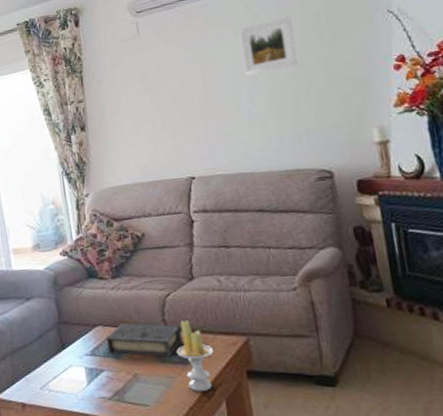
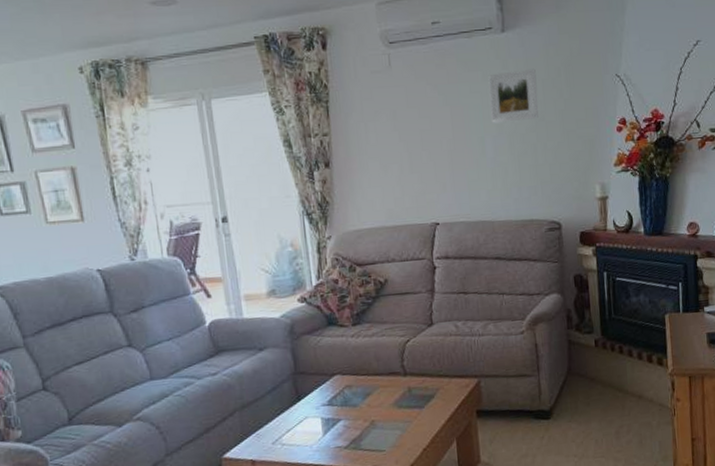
book: present [106,323,183,357] -> none [344,370,420,403]
candle: present [176,321,213,391] -> none [413,366,448,433]

